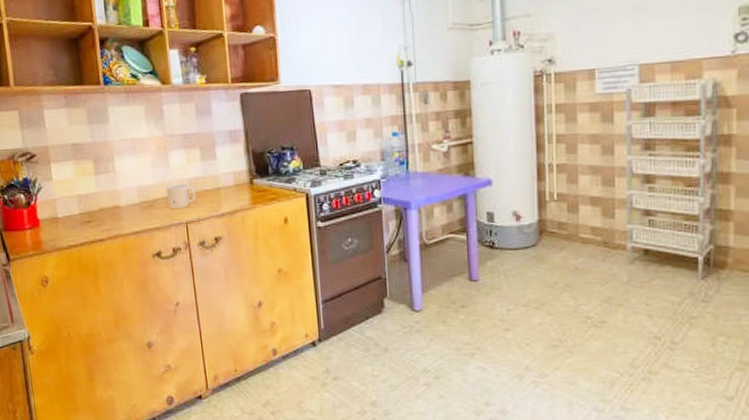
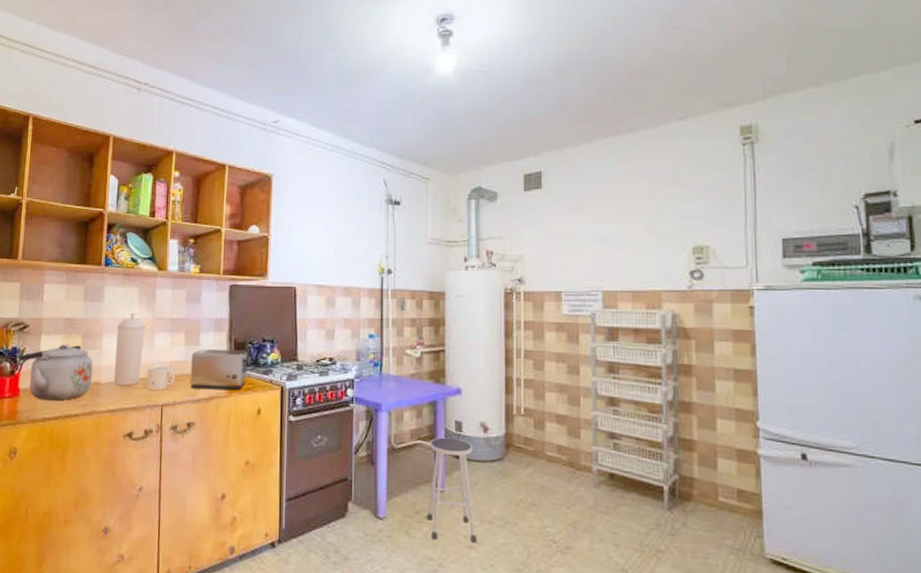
kettle: none [32,170,112,229] -> present [19,343,93,401]
canister: none [128,132,160,207] -> present [113,313,145,386]
toaster: none [209,159,270,204] -> present [190,348,249,391]
stool: none [462,228,514,326] -> present [427,437,478,543]

